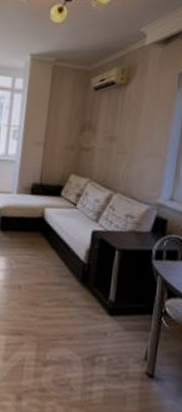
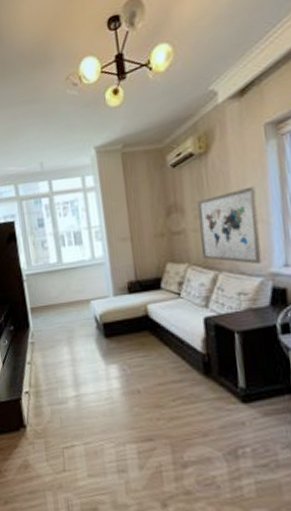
wall art: none [103,123,161,194] -> present [197,186,262,265]

